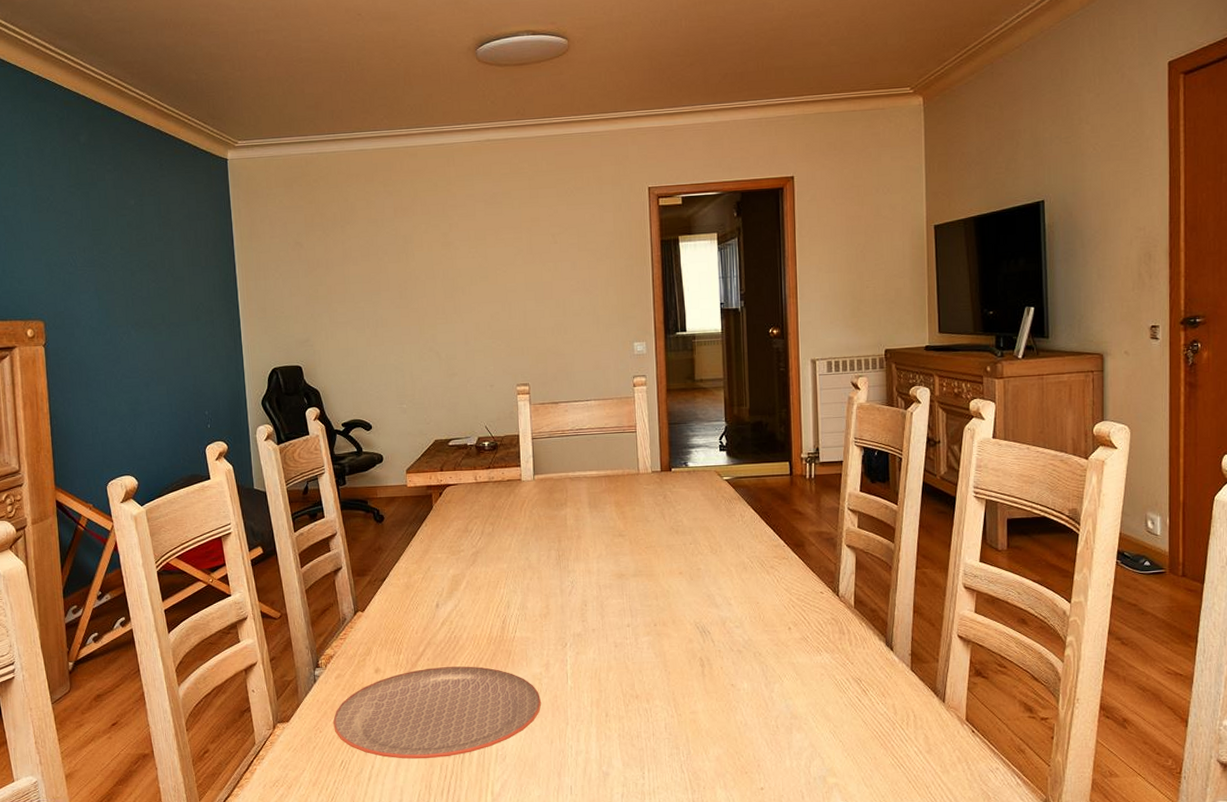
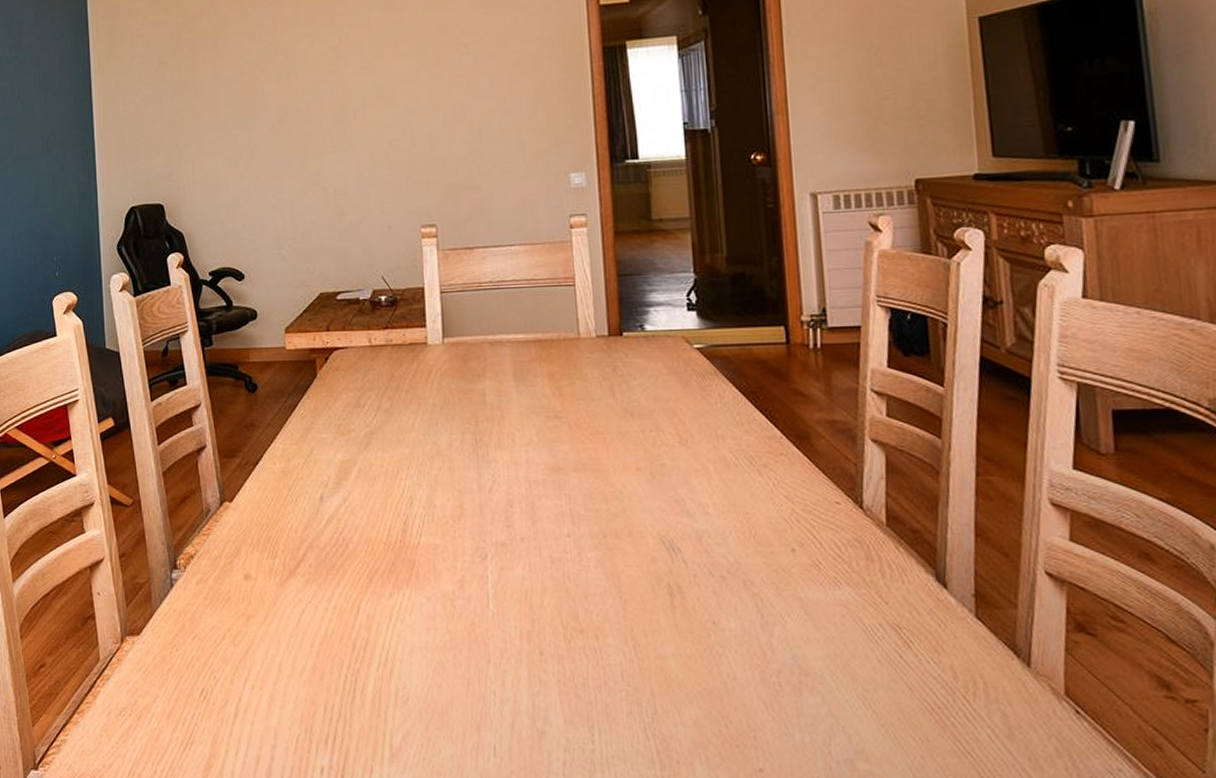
plate: present [333,666,542,759] -> none [193,577,455,695]

